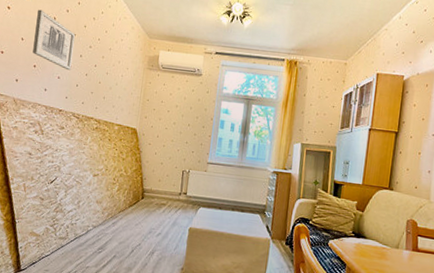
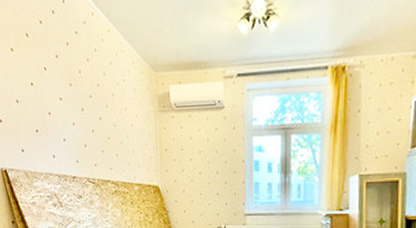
wall art: present [32,9,76,71] -> none [25,61,76,130]

